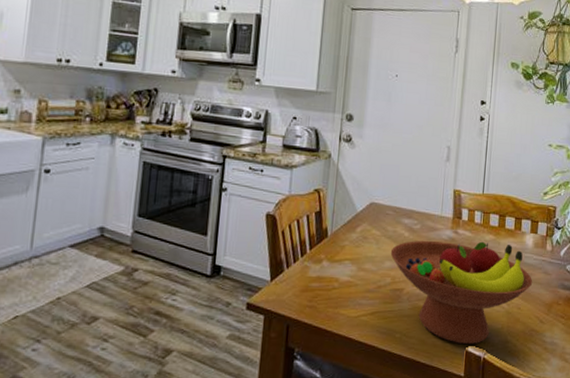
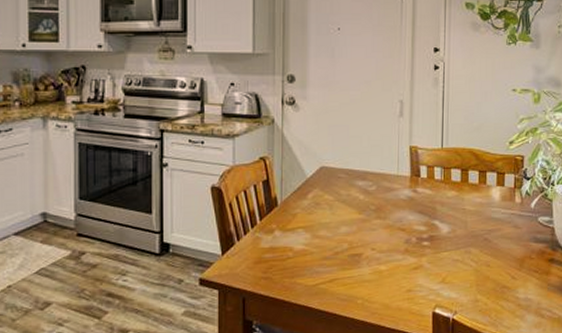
fruit bowl: present [390,240,533,345] -> none [345,198,502,306]

